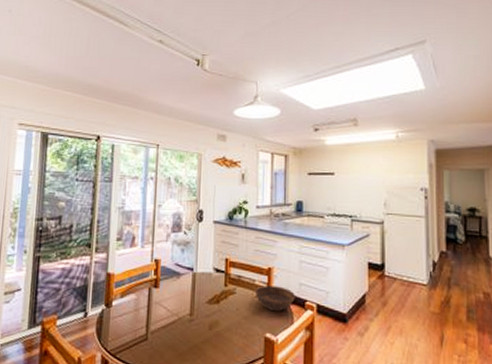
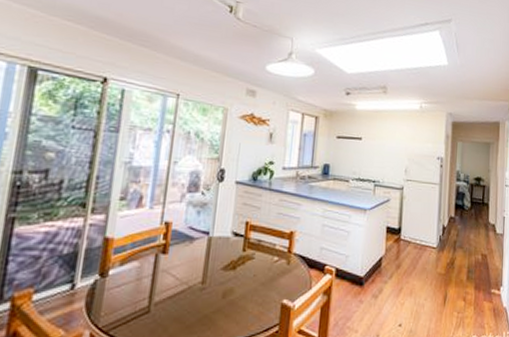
bowl: present [254,285,296,312] -> none [274,250,317,277]

